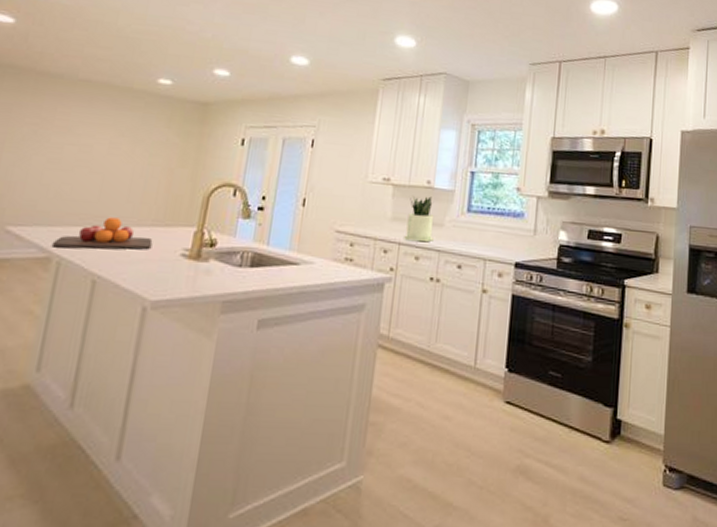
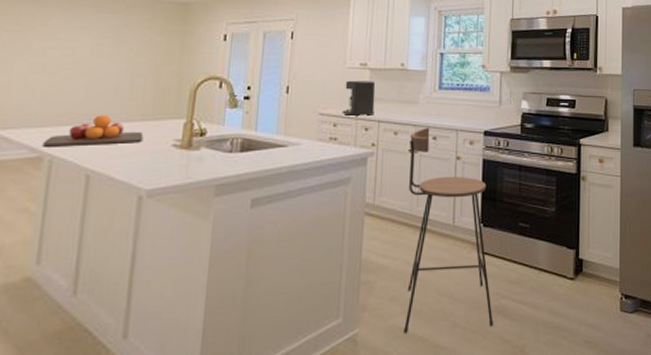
coffee maker: none [360,196,399,237] -> present [342,80,376,117]
planter: present [404,196,434,243] -> none [383,77,410,119]
bar stool: none [412,254,515,489] -> present [404,127,493,333]

